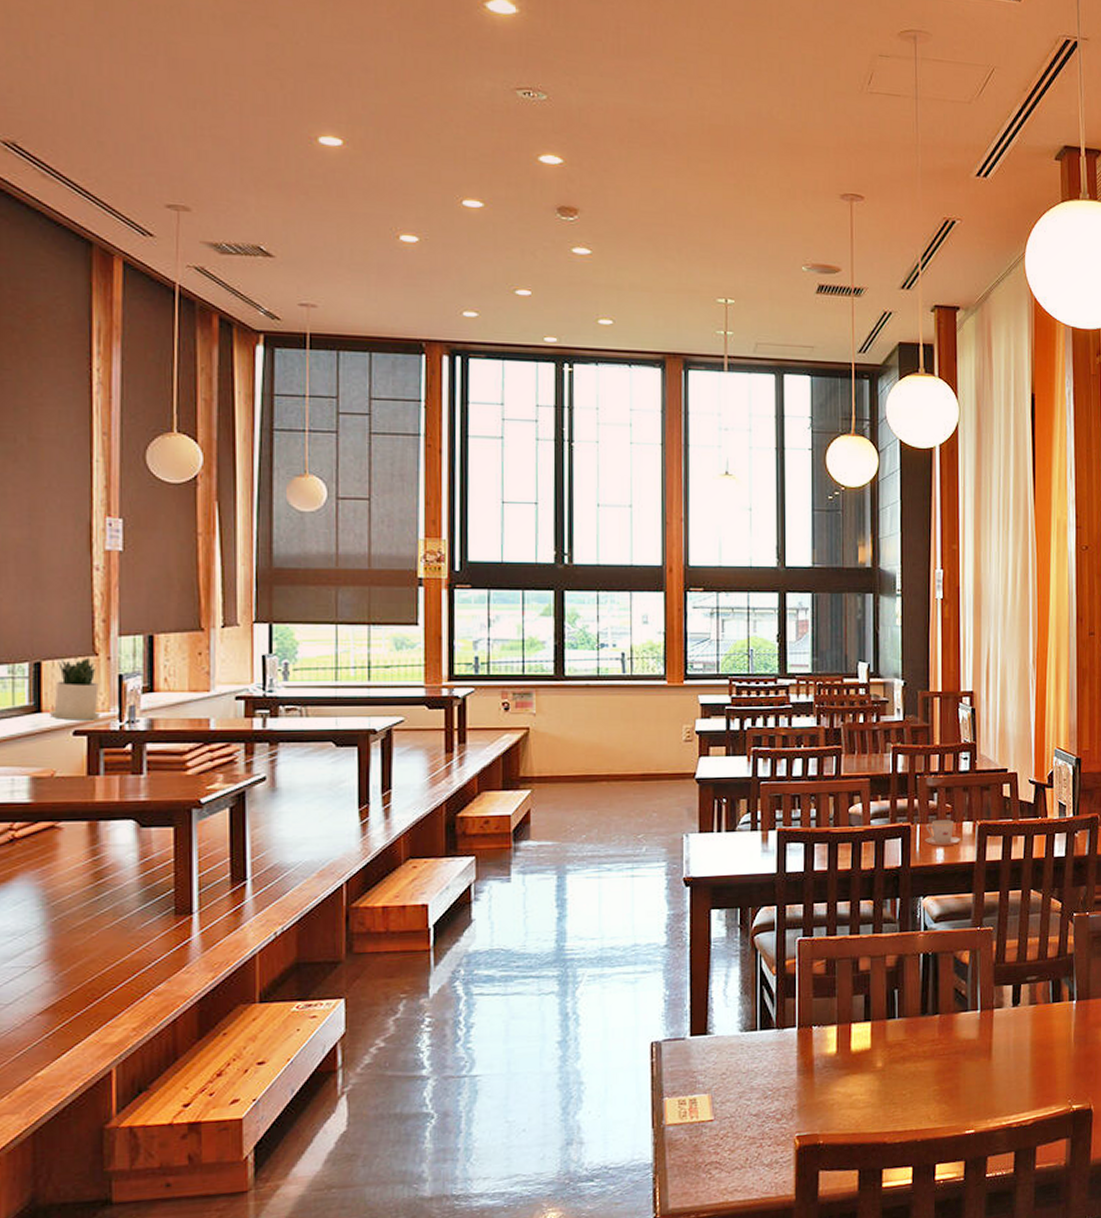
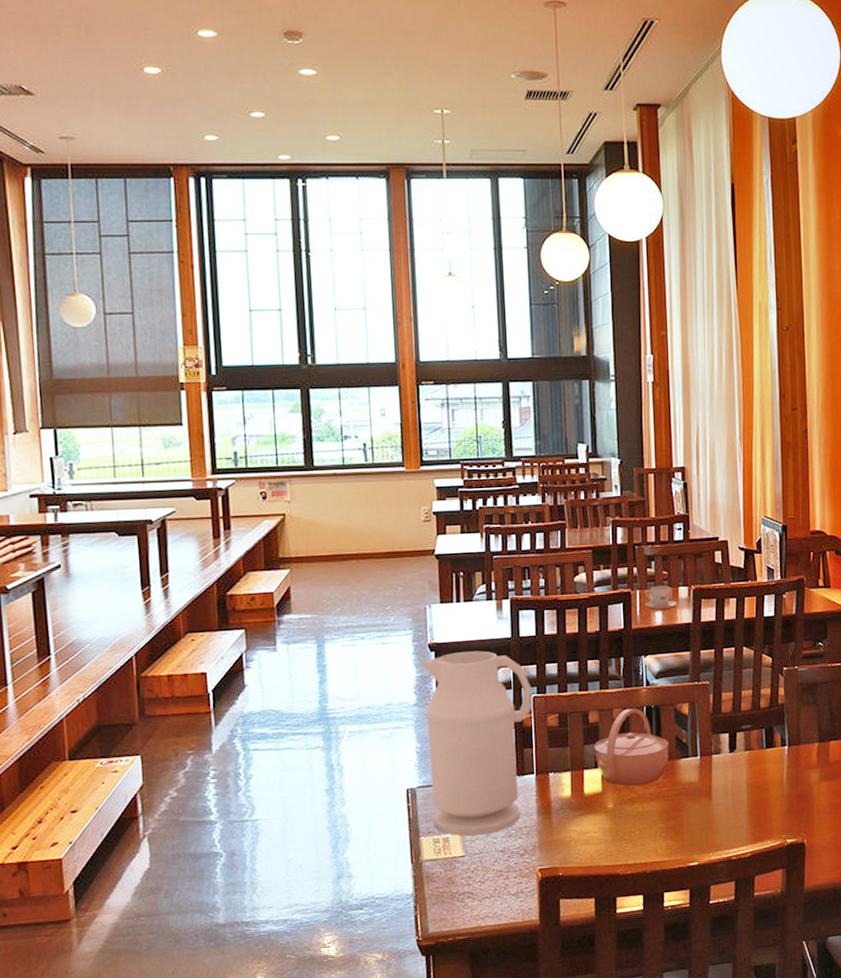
water jug: none [674,887,797,1098] -> present [420,651,532,836]
teapot: none [863,954,947,1043] -> present [593,708,669,787]

